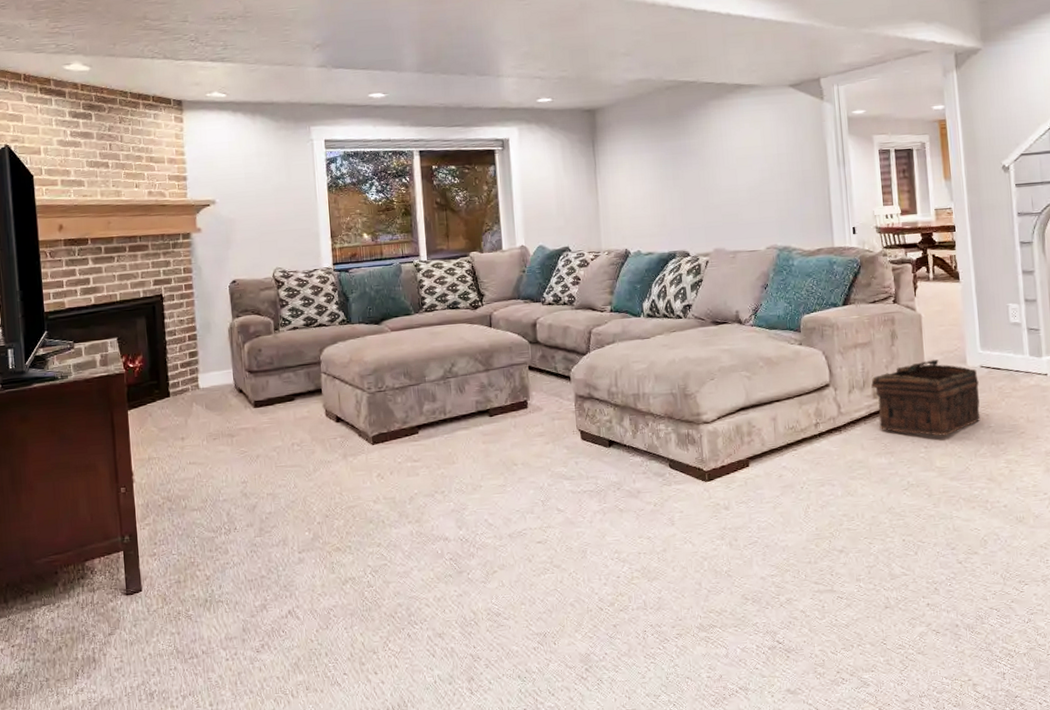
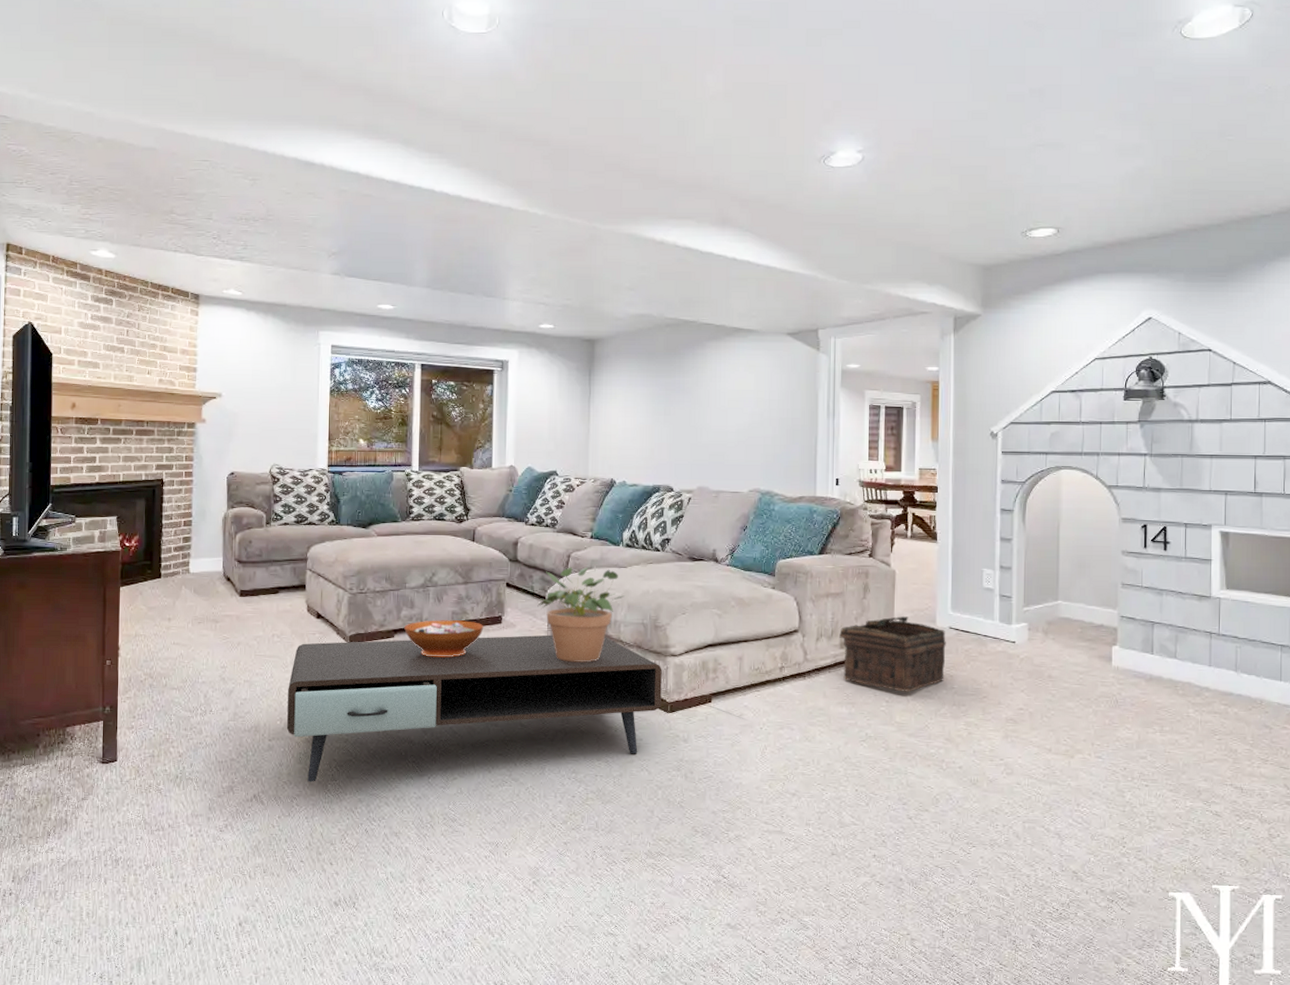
coffee table: none [313,411,699,591] -> present [286,634,662,782]
decorative bowl: none [428,409,510,450] -> present [404,620,484,657]
potted plant: none [563,341,651,440] -> present [537,567,625,662]

